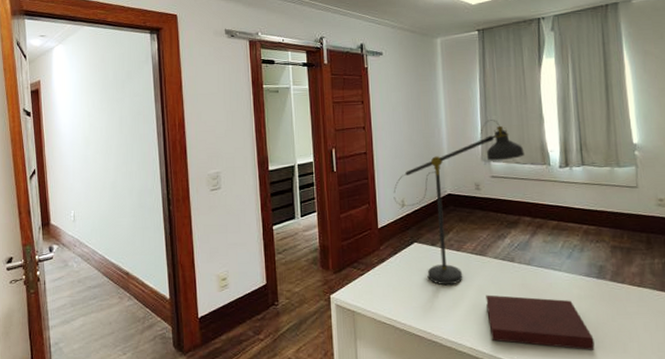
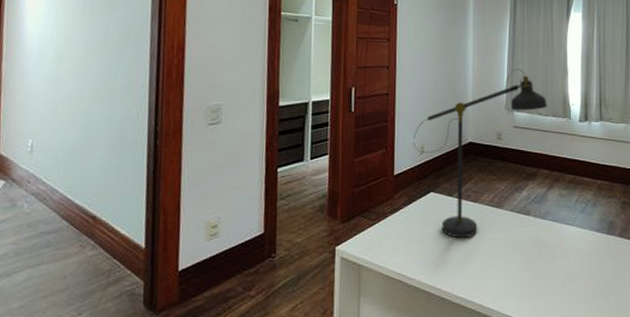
notebook: present [486,294,595,350] -> none [499,249,600,307]

